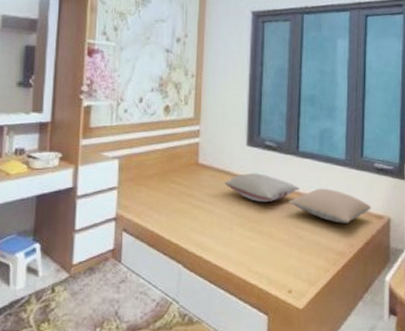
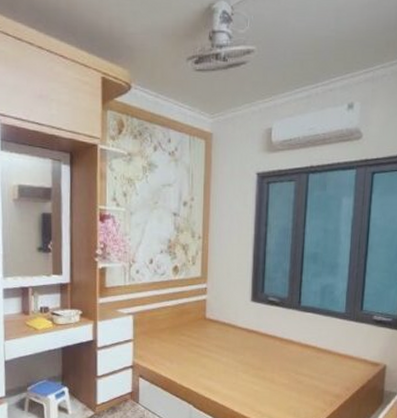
pillow: present [224,173,300,202] -> none [230,326,301,351]
pillow: present [288,188,371,223] -> none [290,339,368,370]

